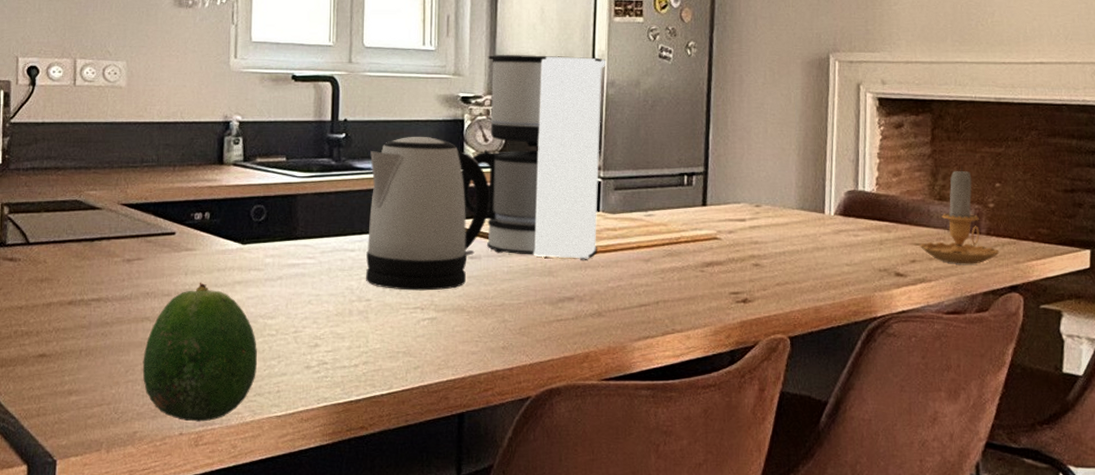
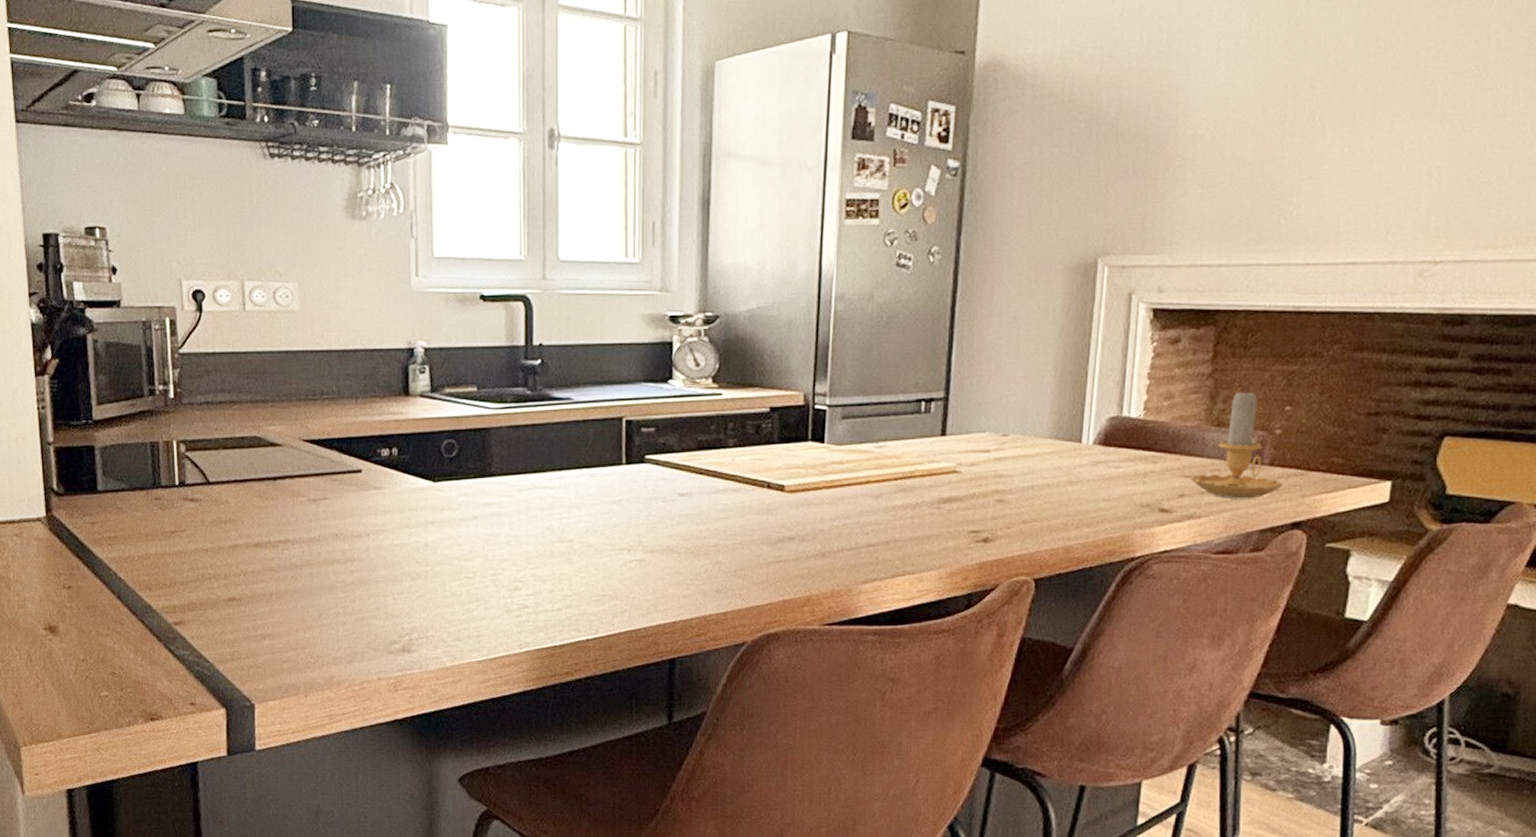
fruit: present [142,282,257,422] -> none [336,523,455,667]
kettle: present [366,137,490,291] -> none [567,362,702,531]
coffee maker: present [461,55,606,260] -> none [670,266,835,497]

